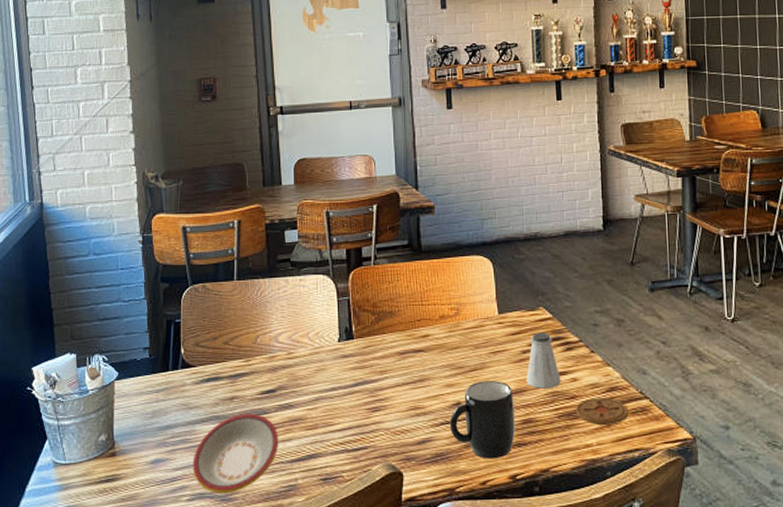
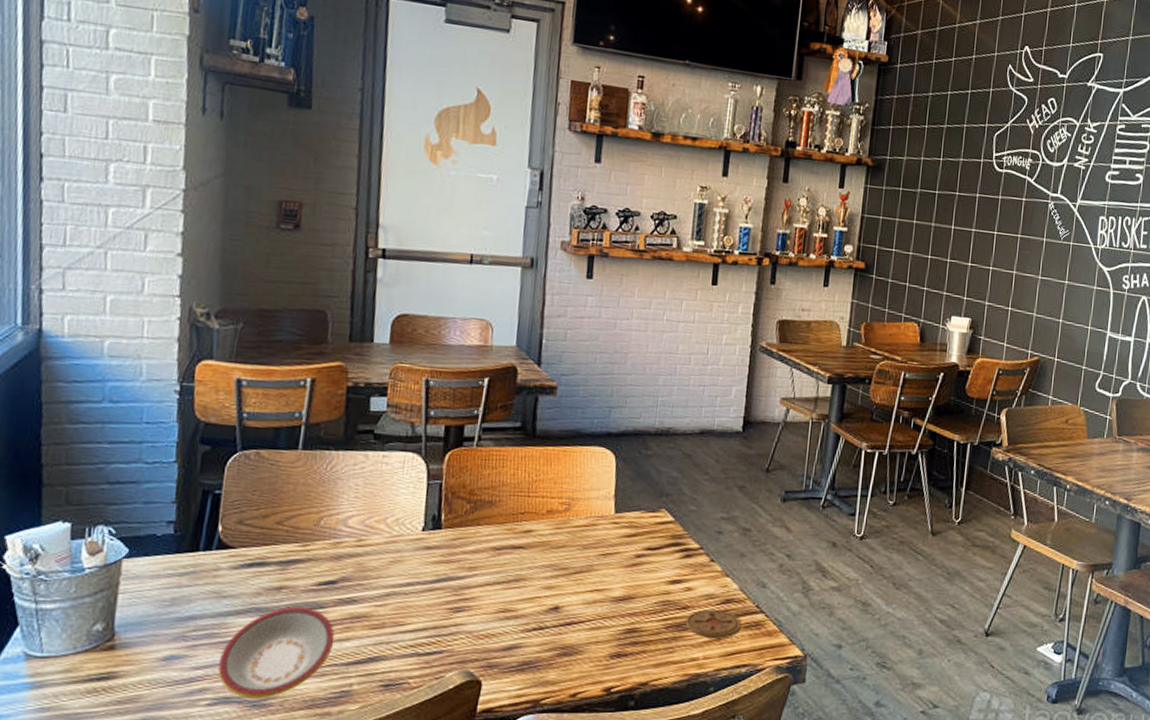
mug: present [449,381,515,459] -> none [542,584,620,670]
saltshaker: present [526,332,561,389] -> none [636,536,675,597]

